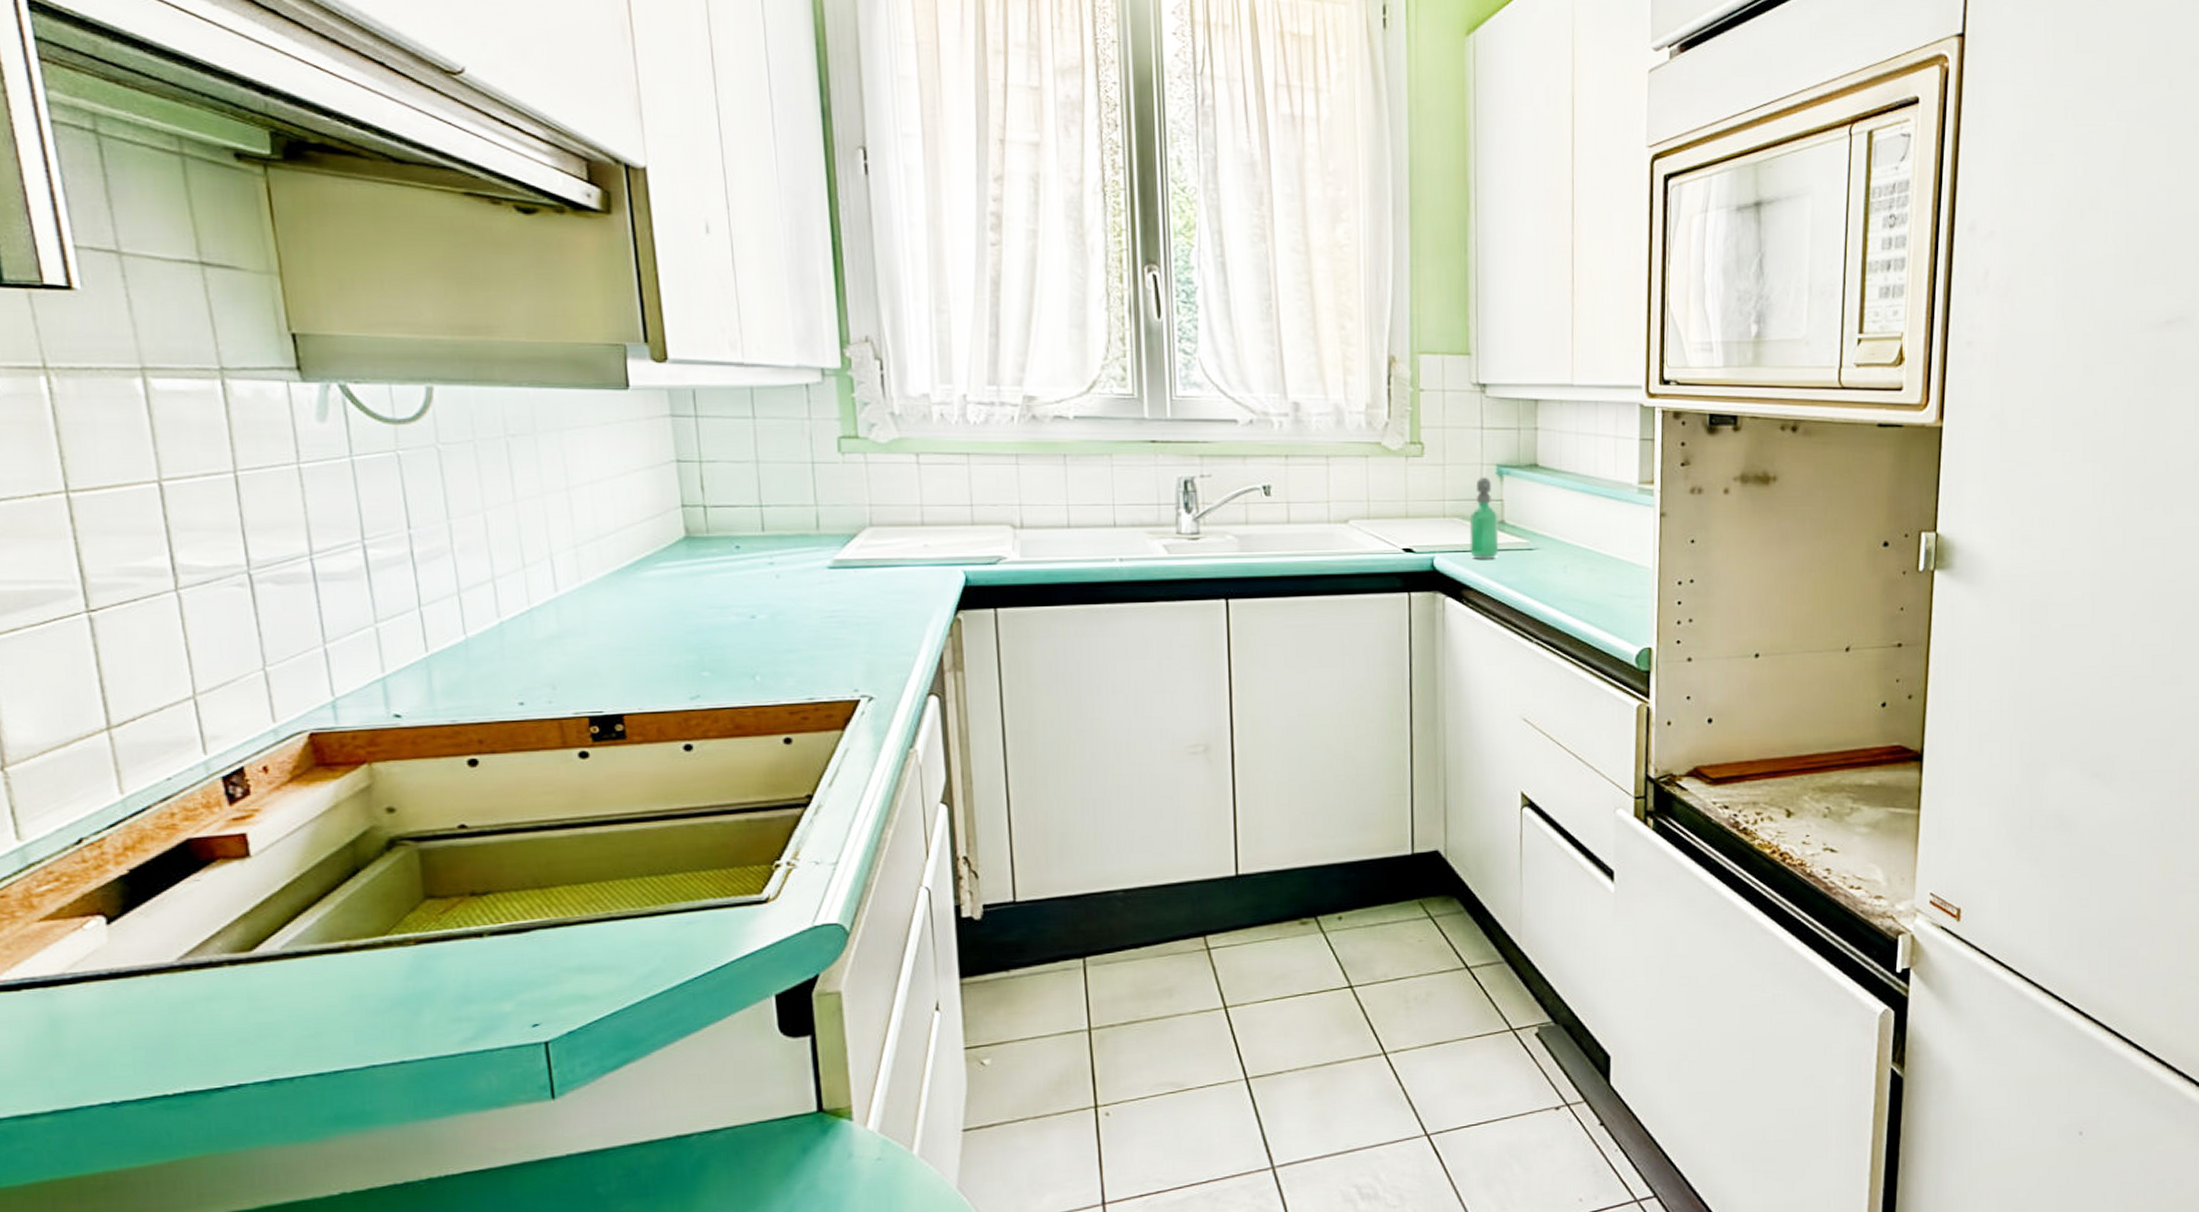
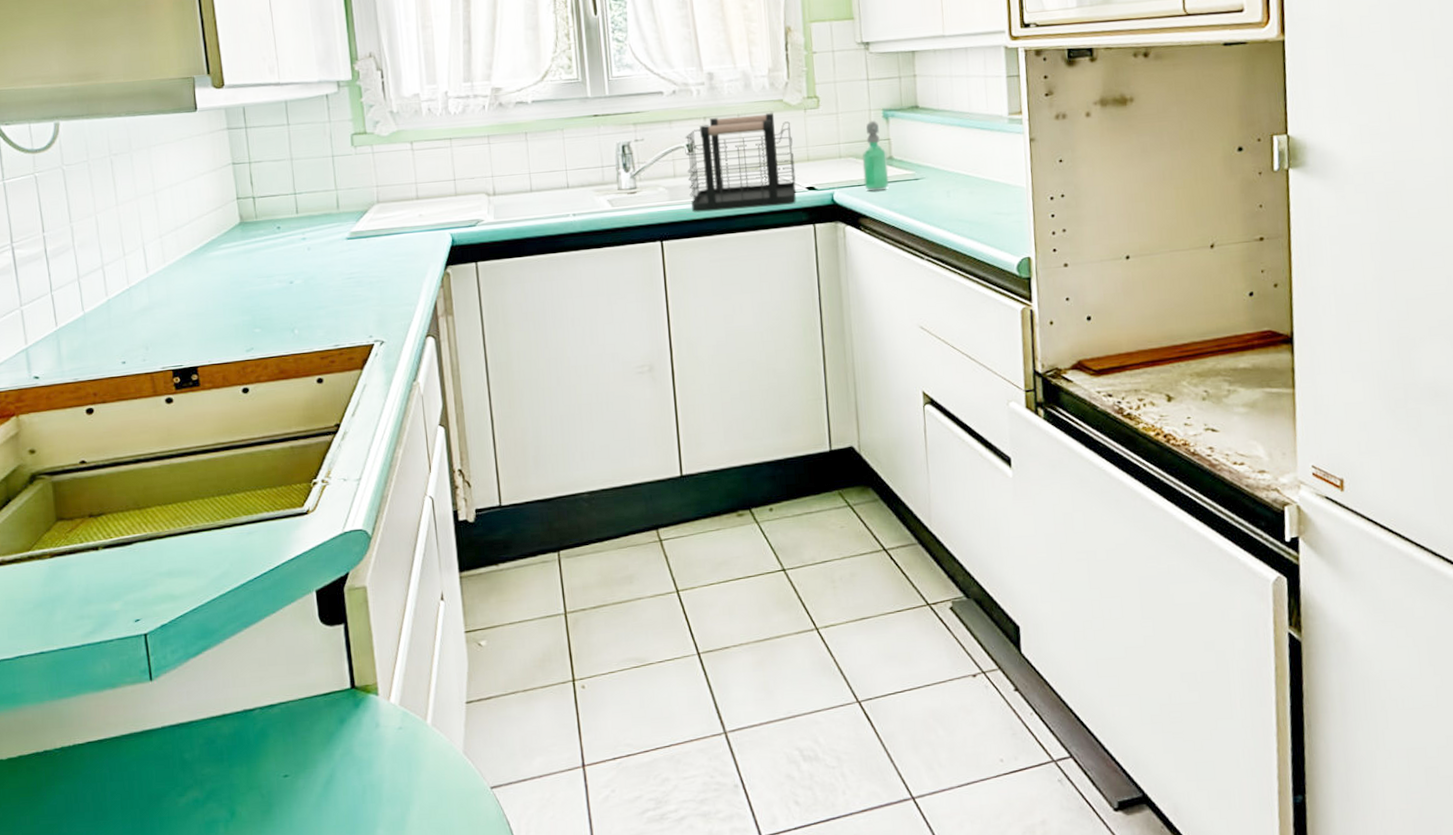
dish rack: none [1261,457,1391,569] -> present [685,113,796,213]

